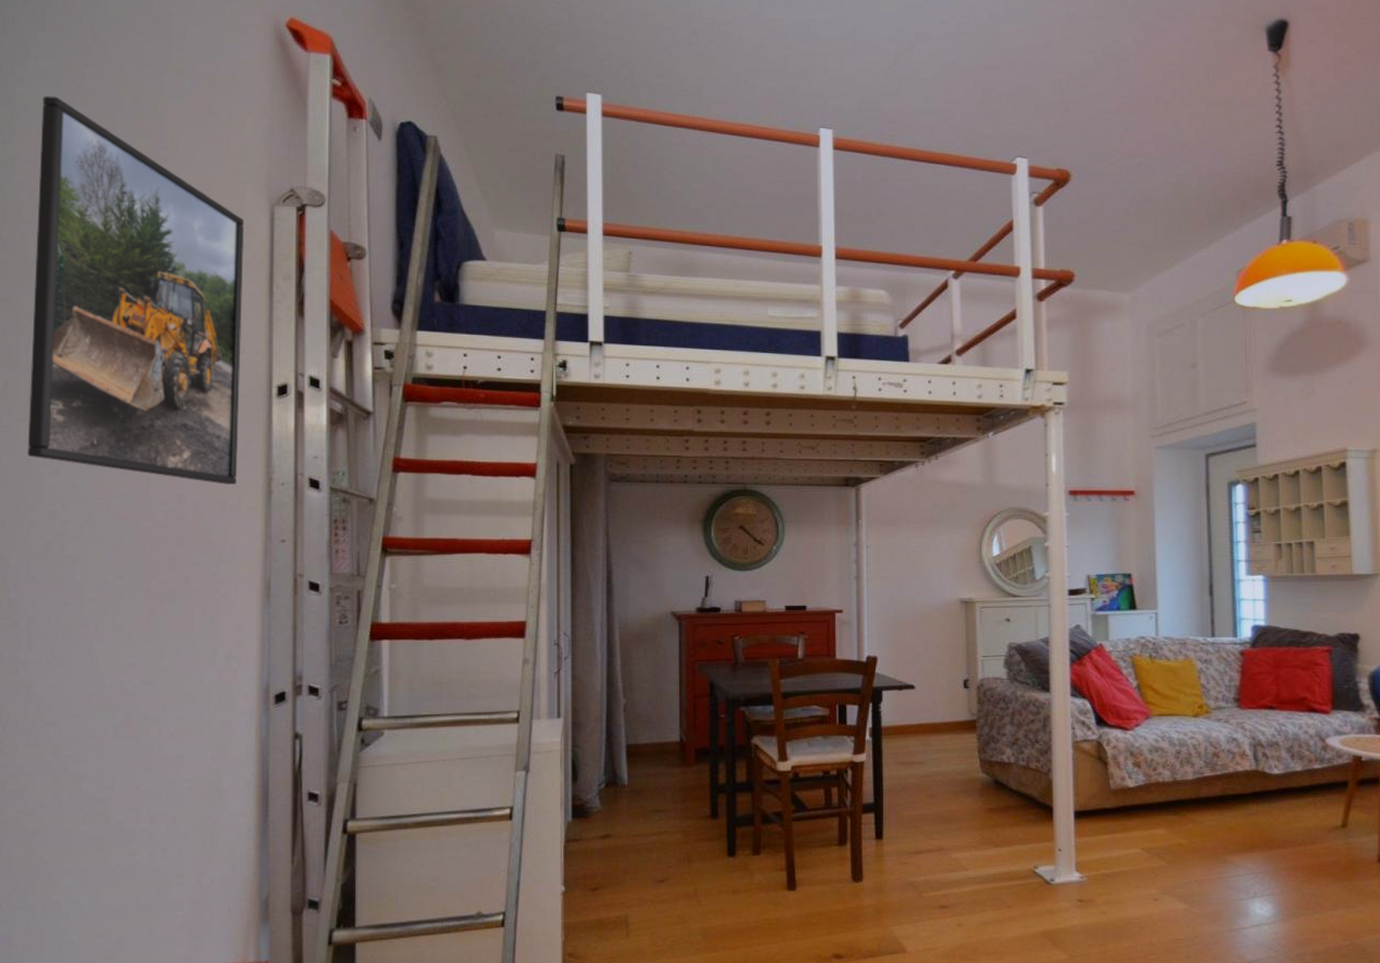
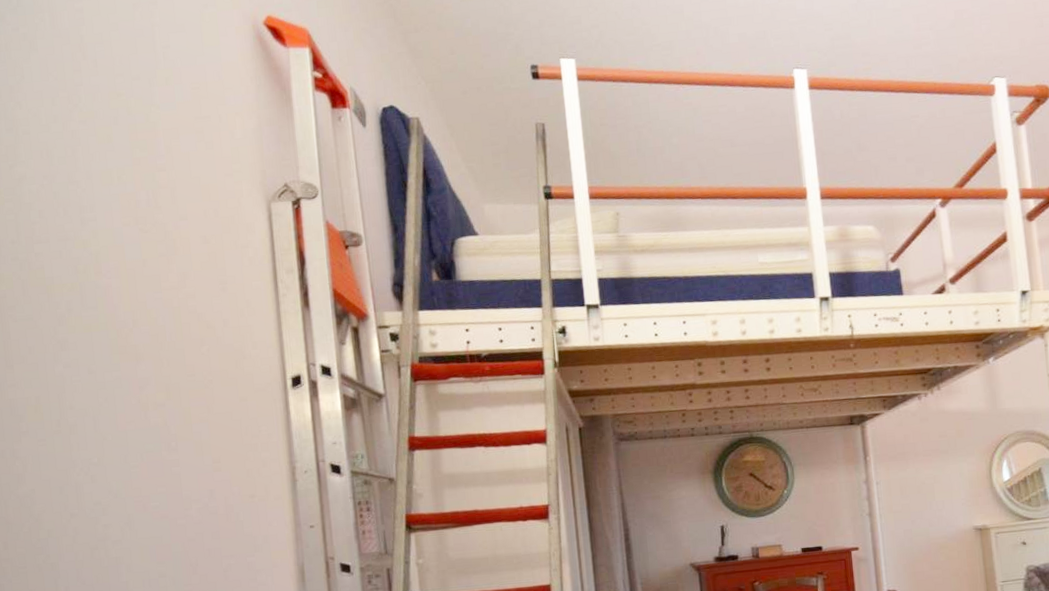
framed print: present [28,96,245,484] -> none [41,117,262,478]

